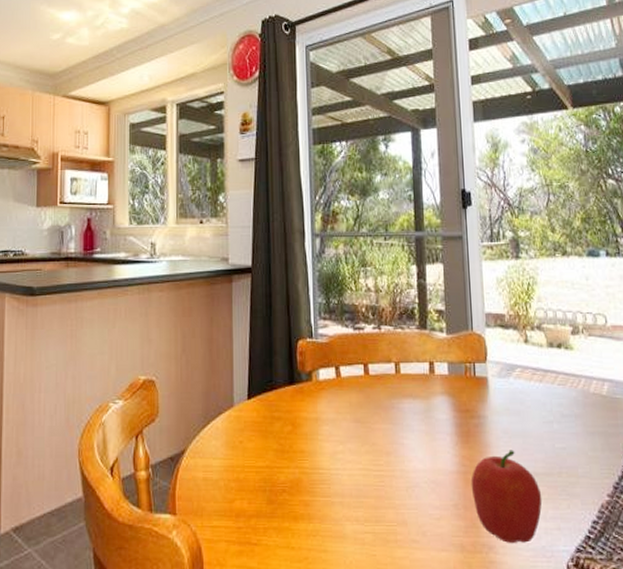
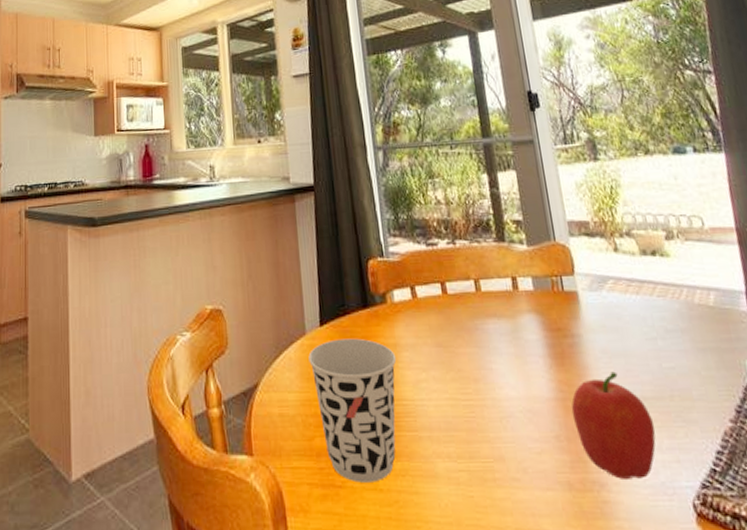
cup: none [235,411,317,541] -> present [308,338,397,483]

